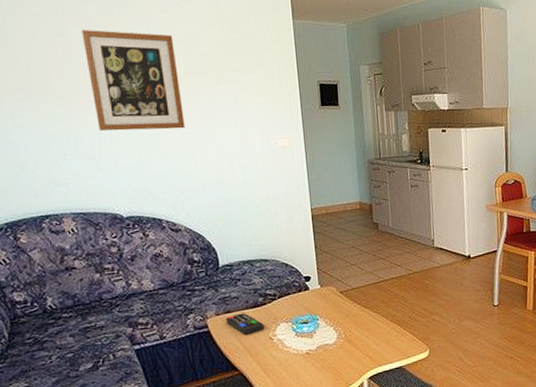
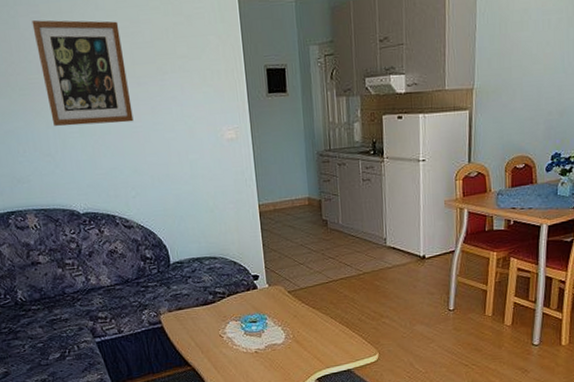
remote control: present [226,313,265,335] -> none [178,310,215,332]

